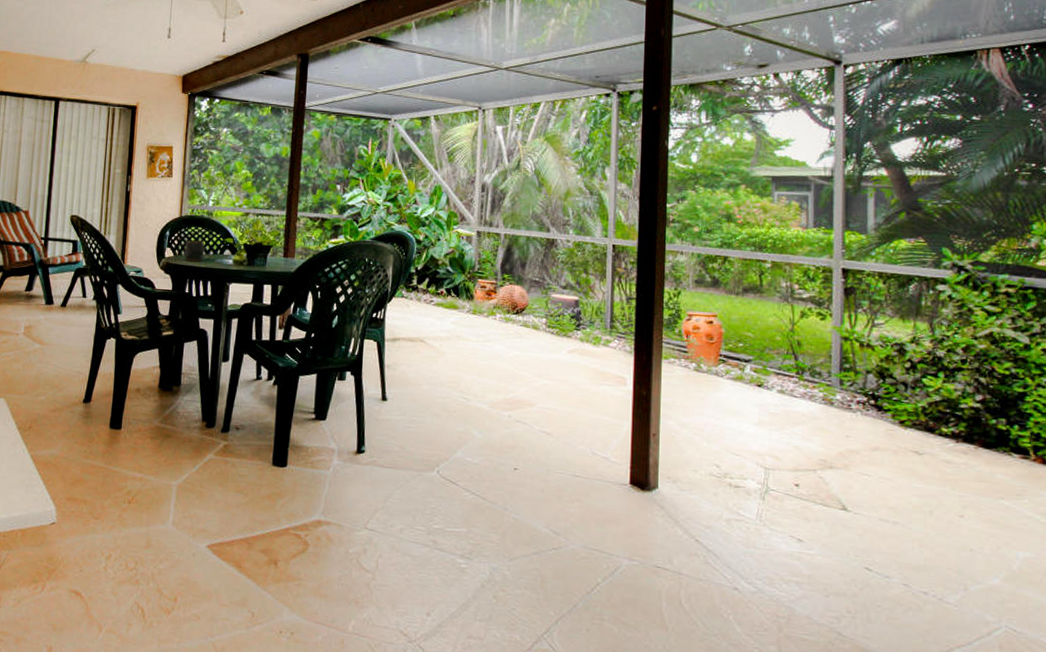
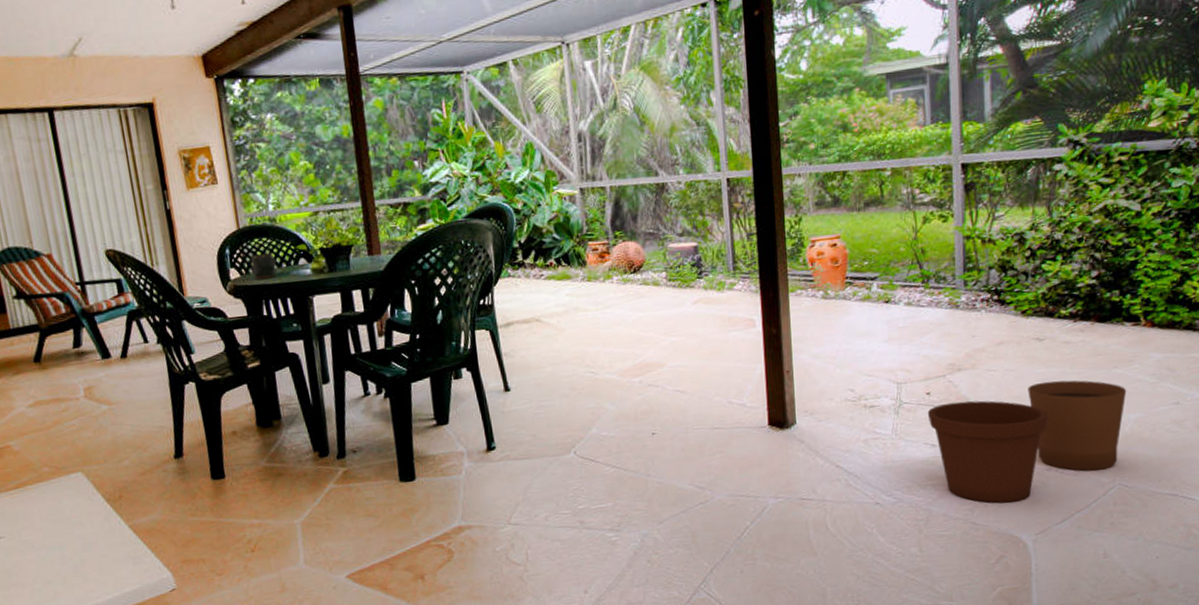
flower pot: none [795,499,927,621] -> present [927,400,1049,503]
planter: none [904,497,1015,607] -> present [1028,380,1127,471]

